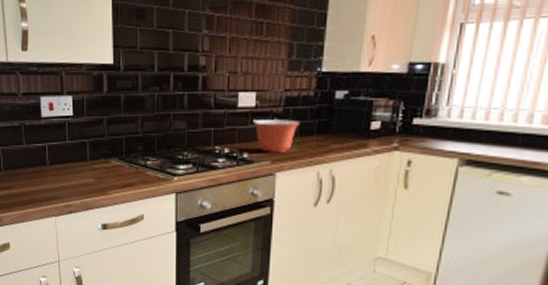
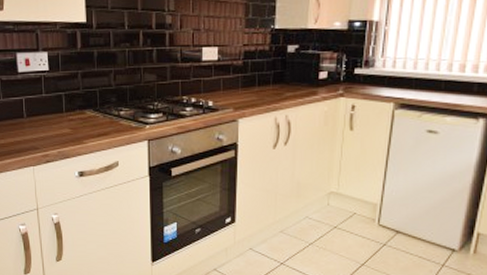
mixing bowl: present [253,118,300,154] -> none [217,70,258,102]

